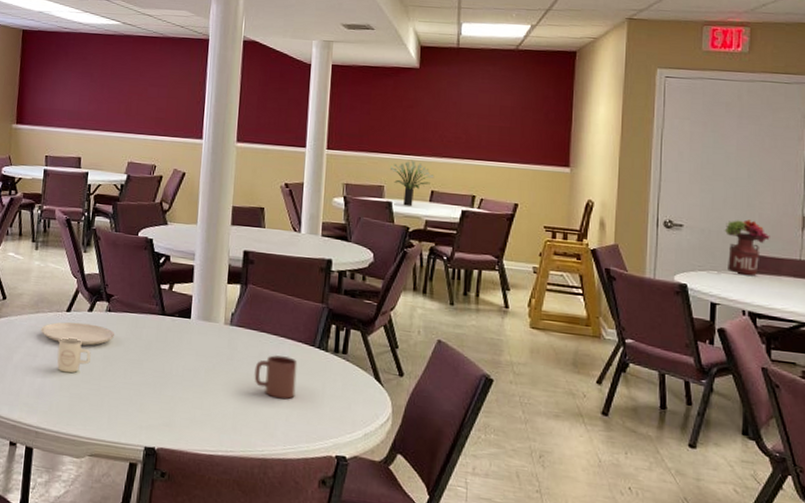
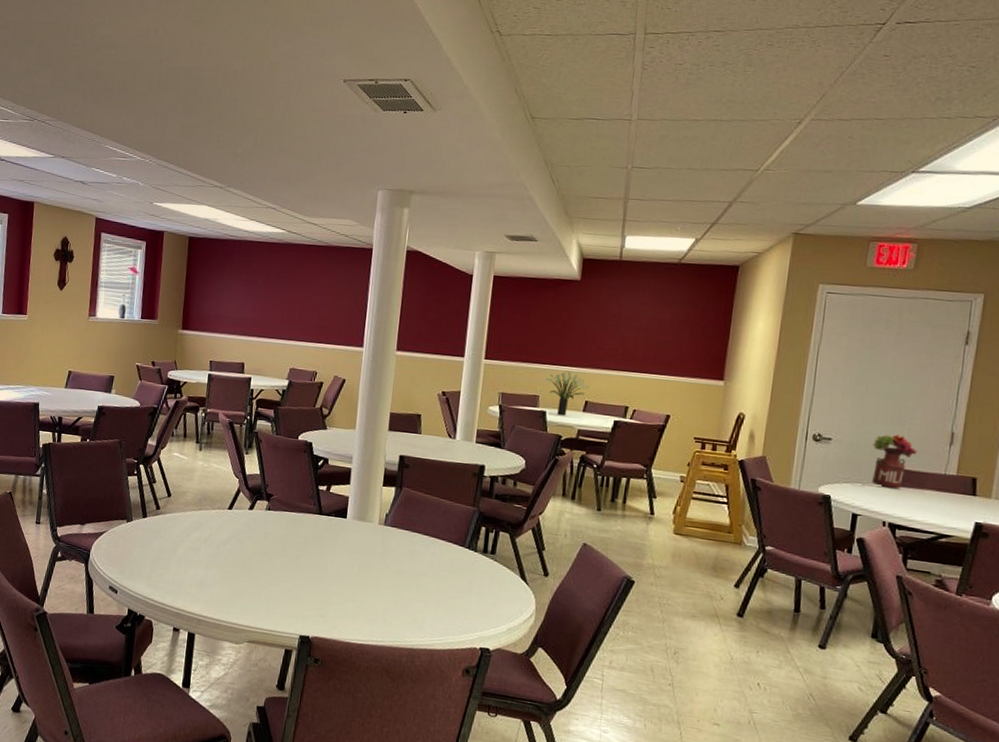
plate: present [41,322,115,346] -> none [203,519,274,542]
mug: present [57,338,91,373] -> none [218,533,251,567]
mug: present [254,355,298,400] -> none [405,554,448,595]

